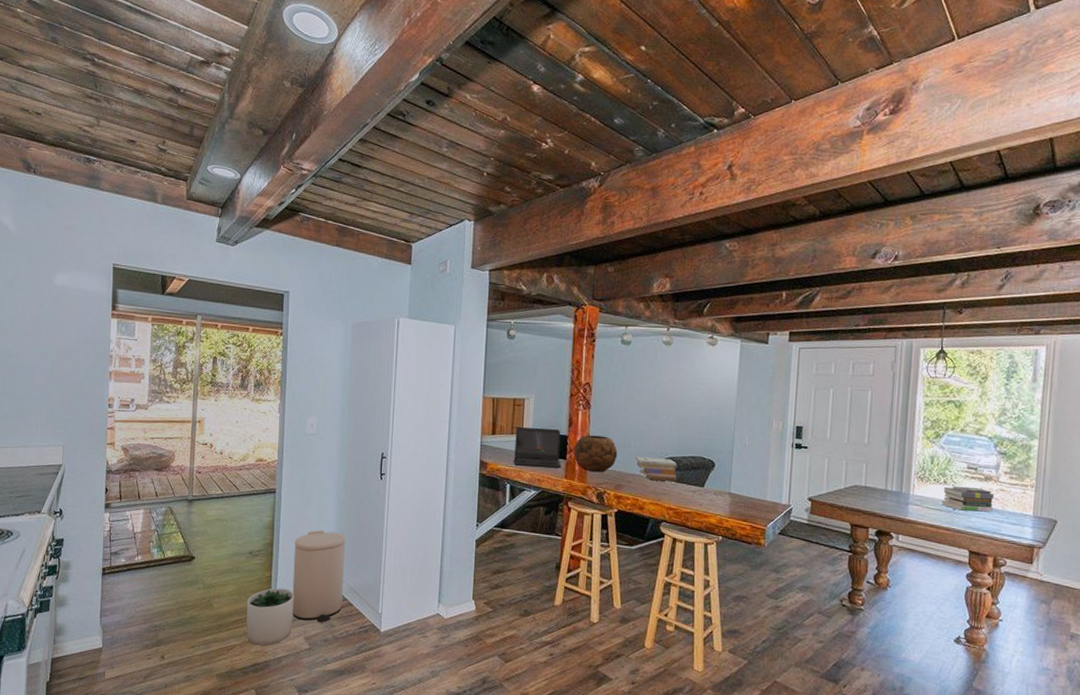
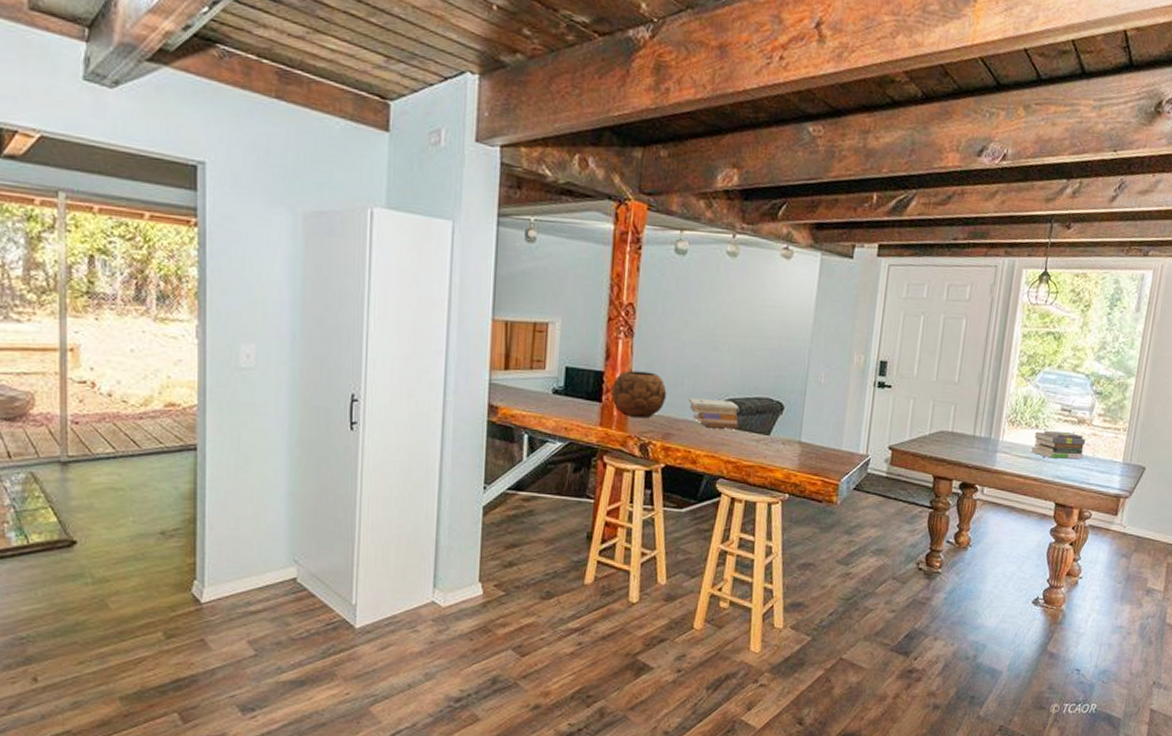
planter: present [246,588,295,646] -> none [160,578,231,655]
pedal bin: present [292,530,345,622] -> none [228,499,302,620]
laptop computer: present [513,426,562,469] -> none [532,359,596,414]

